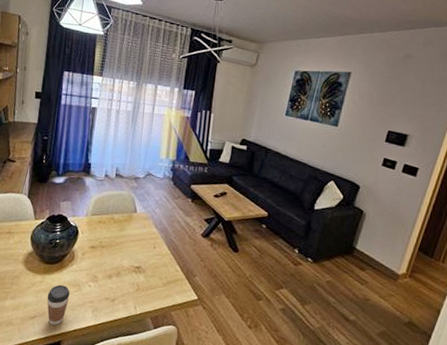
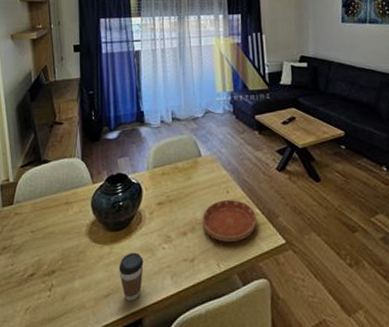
saucer: none [127,253,177,291] -> present [202,199,257,242]

